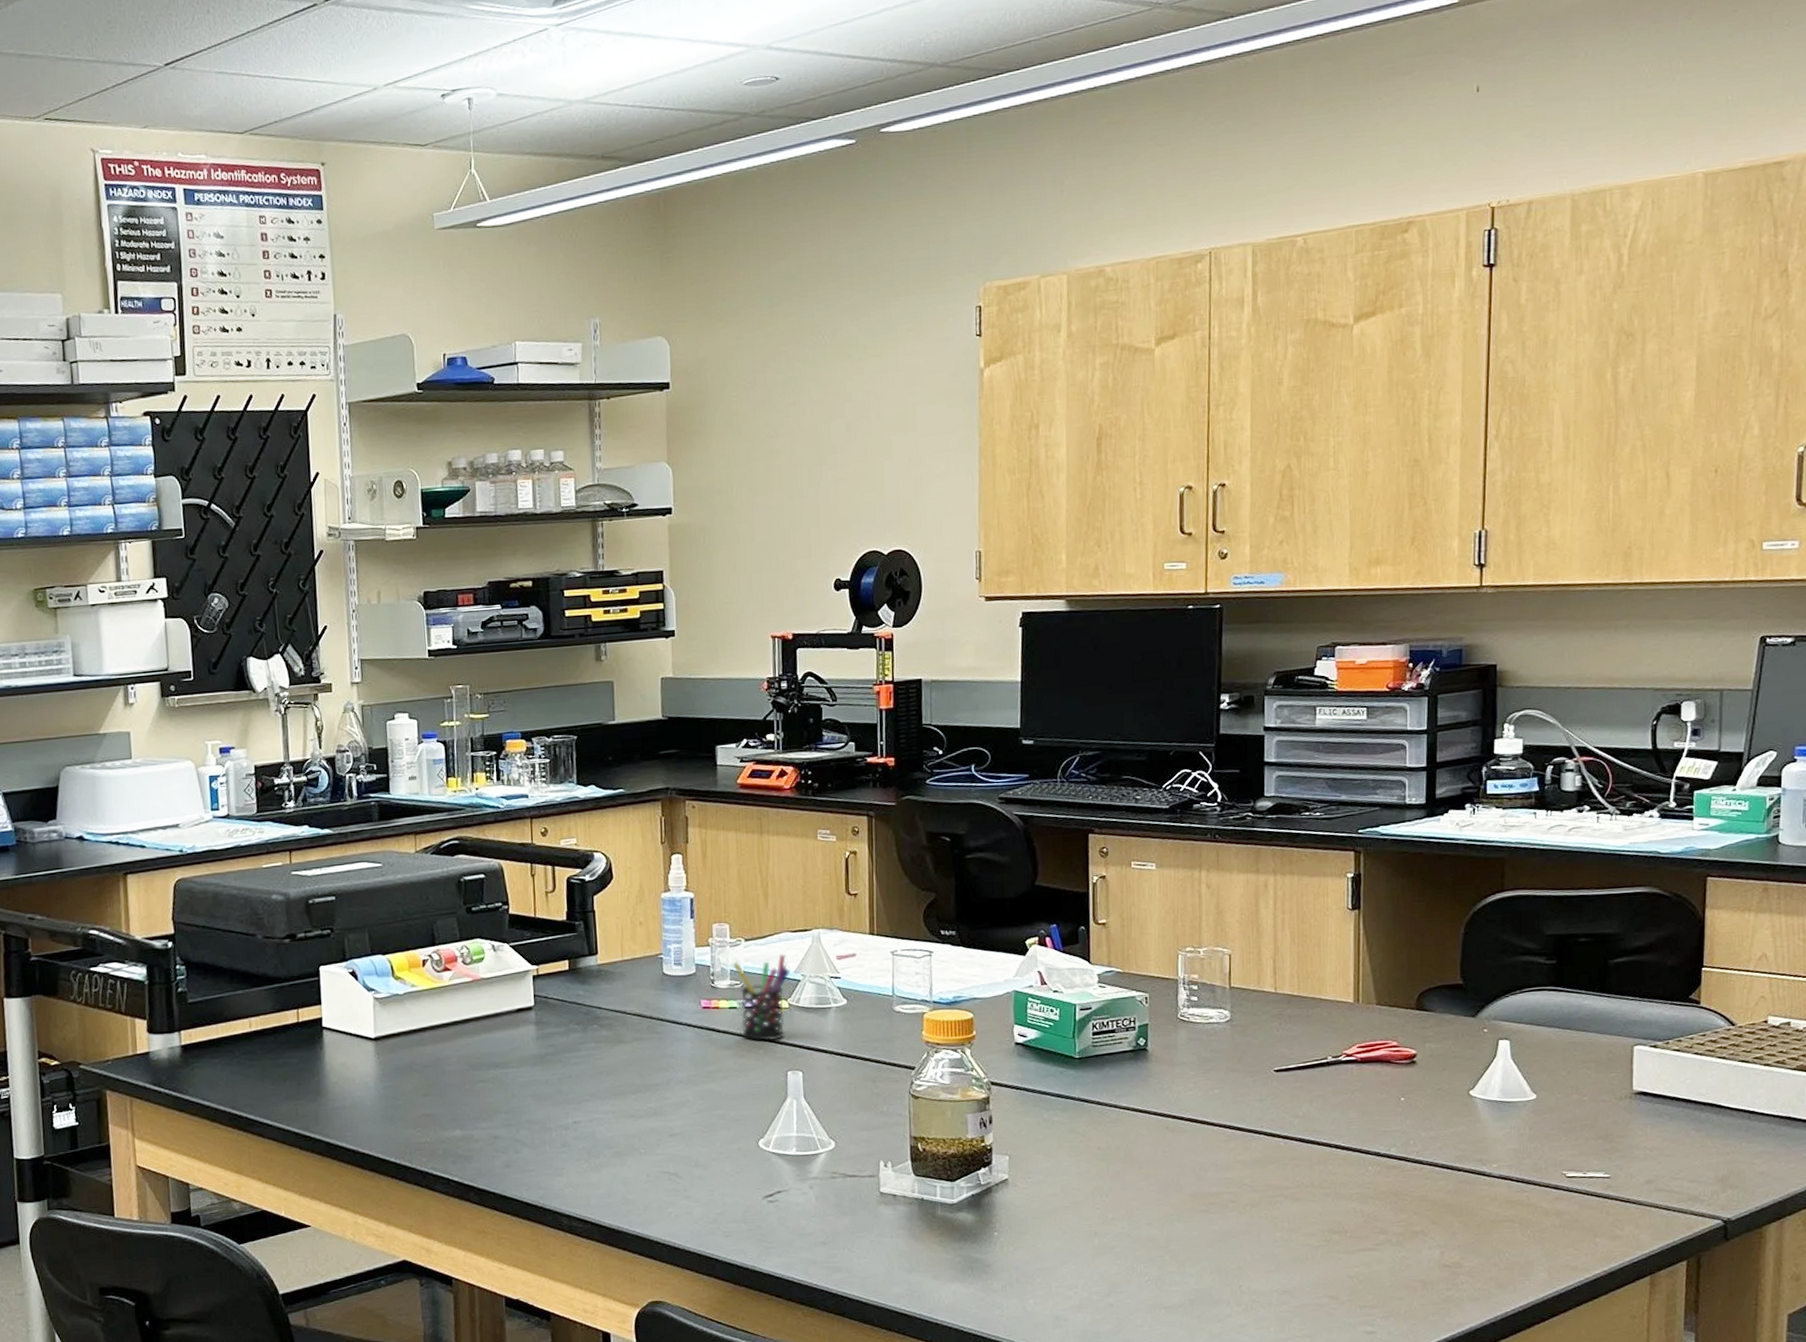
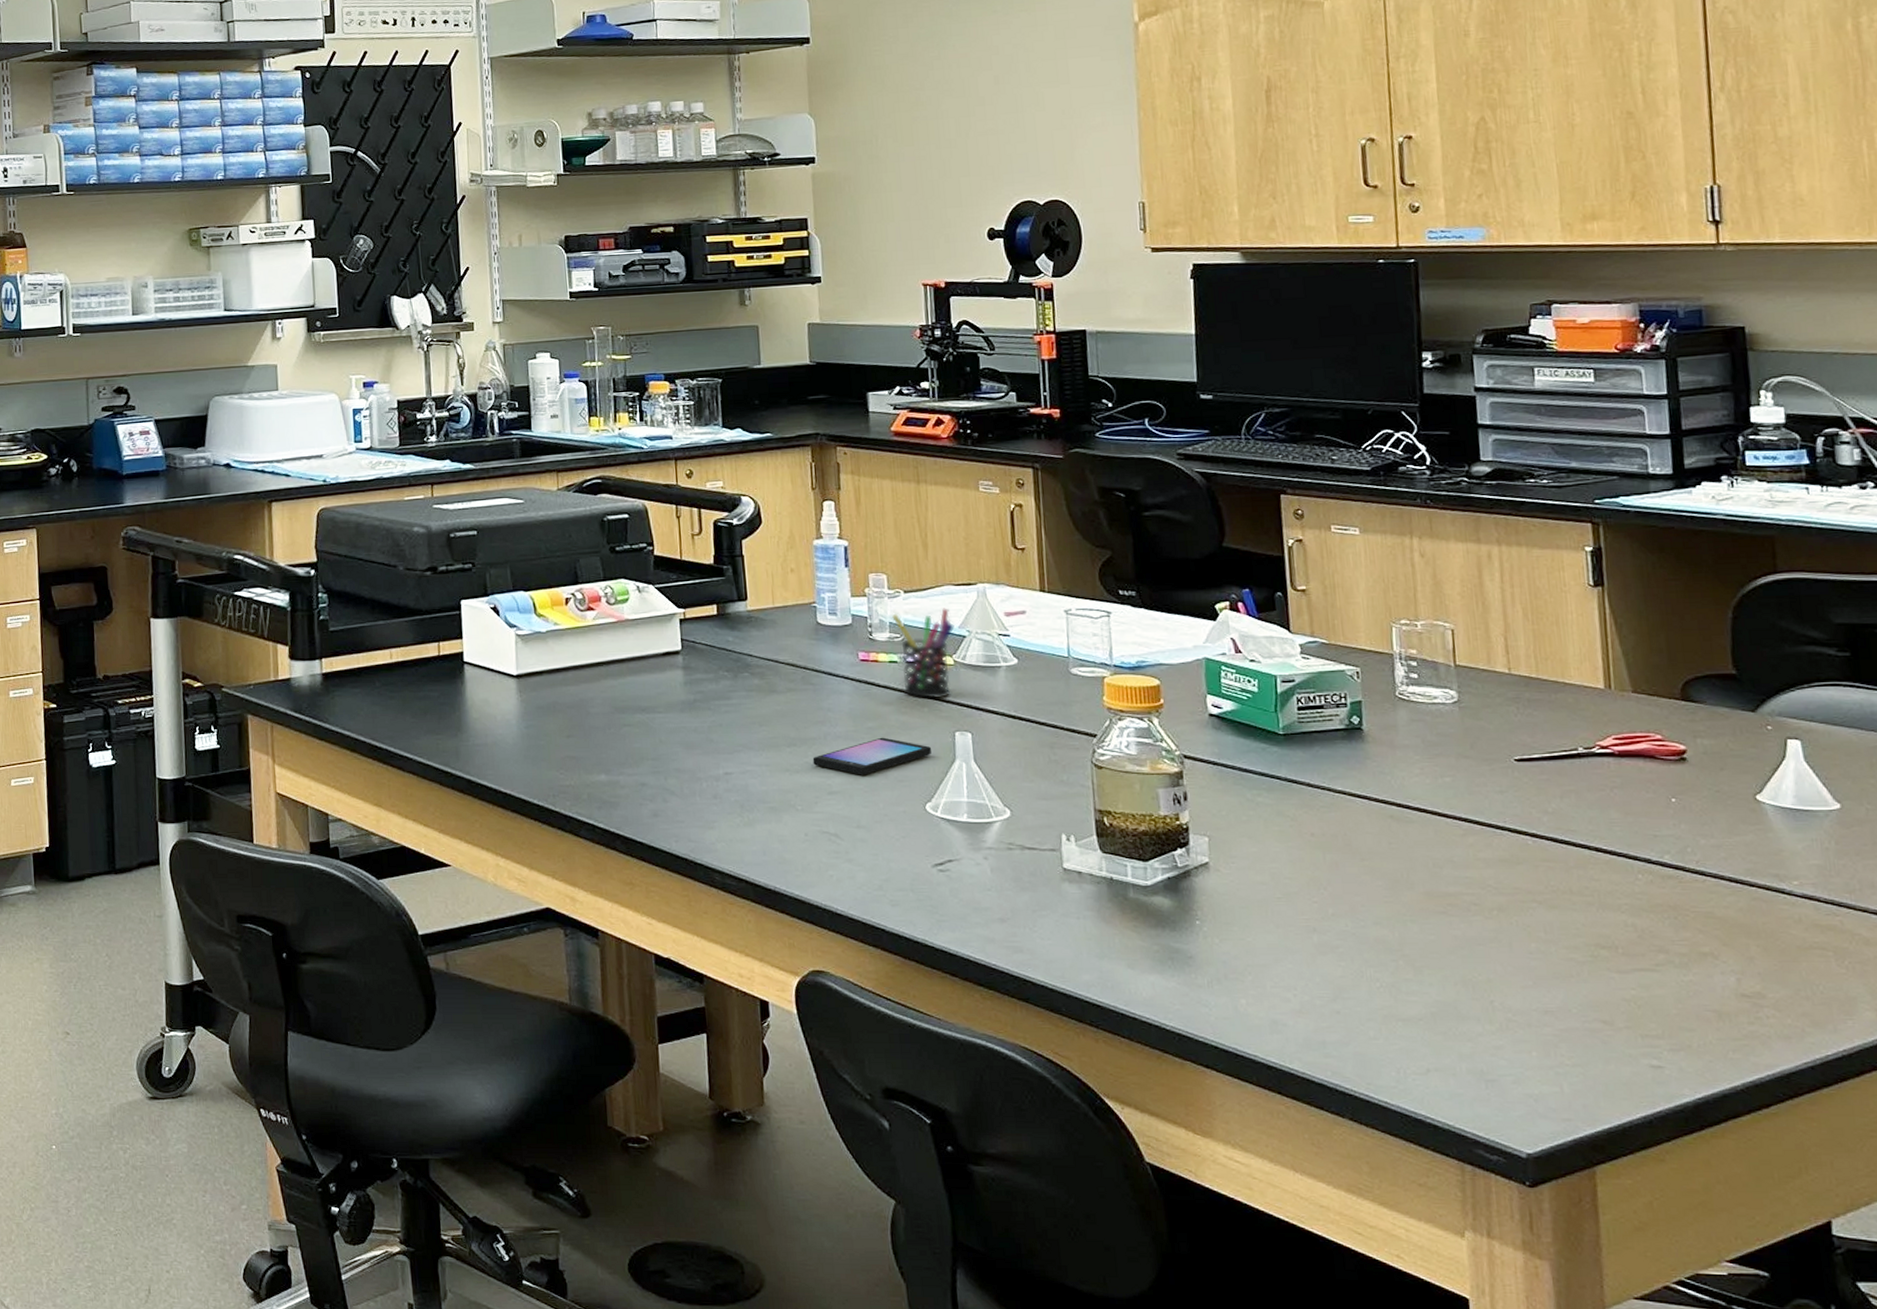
smartphone: none [656,1080,766,1117] -> present [812,737,932,775]

